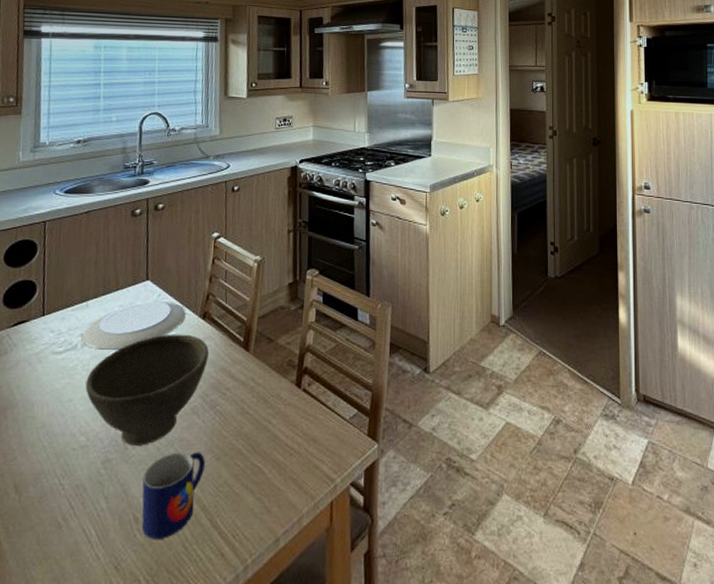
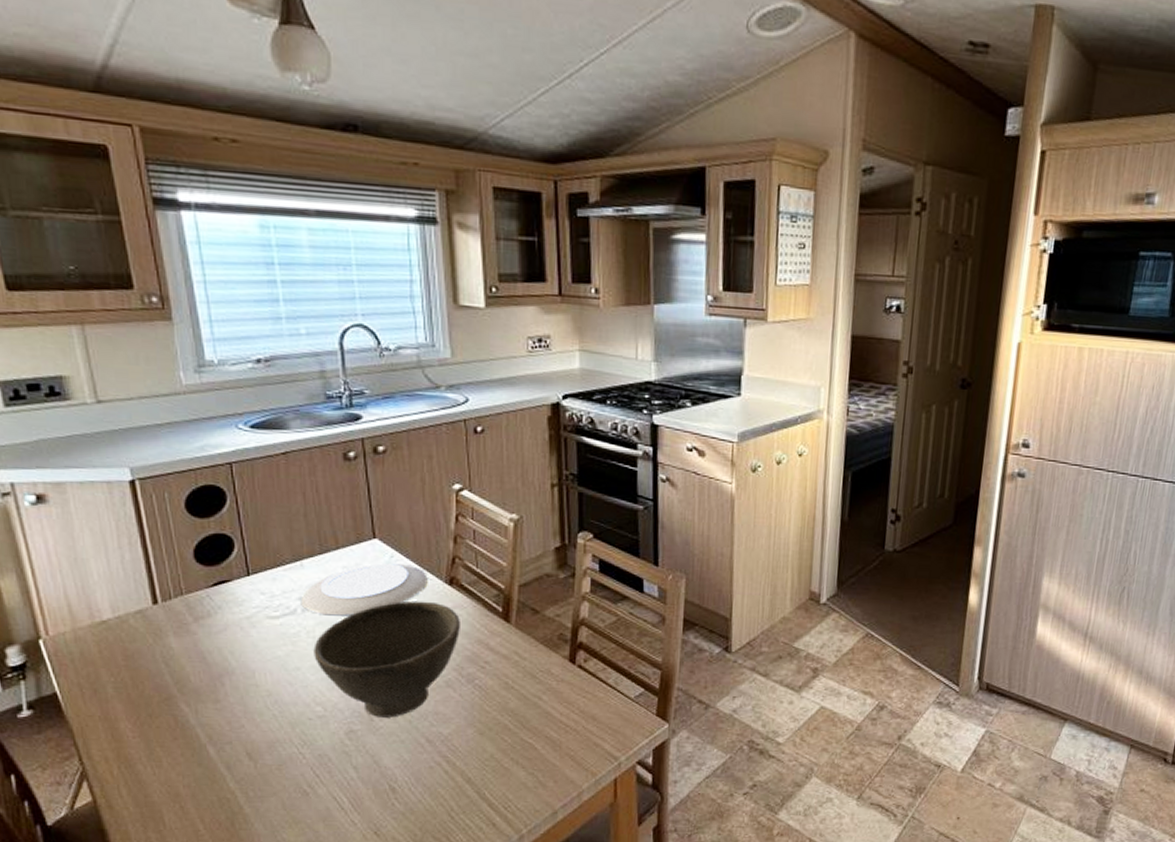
mug: present [141,452,206,540] -> none [396,725,467,809]

